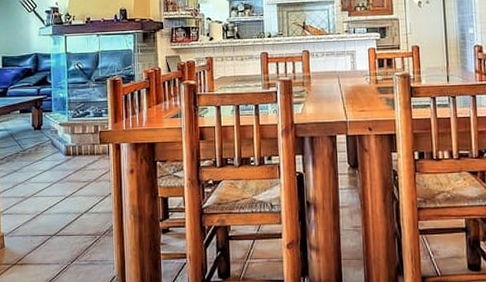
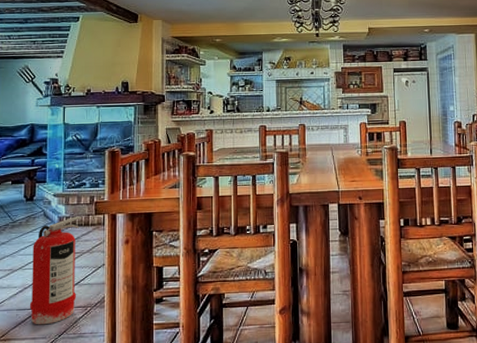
fire extinguisher: none [42,145,87,251] -> present [29,216,82,325]

